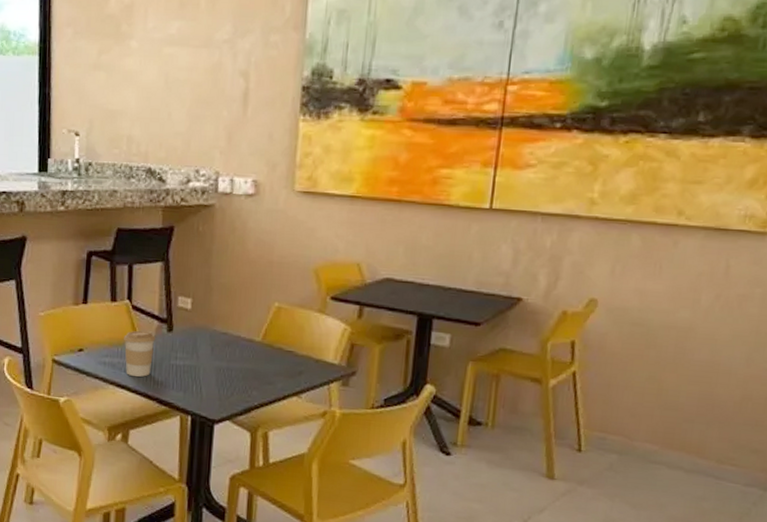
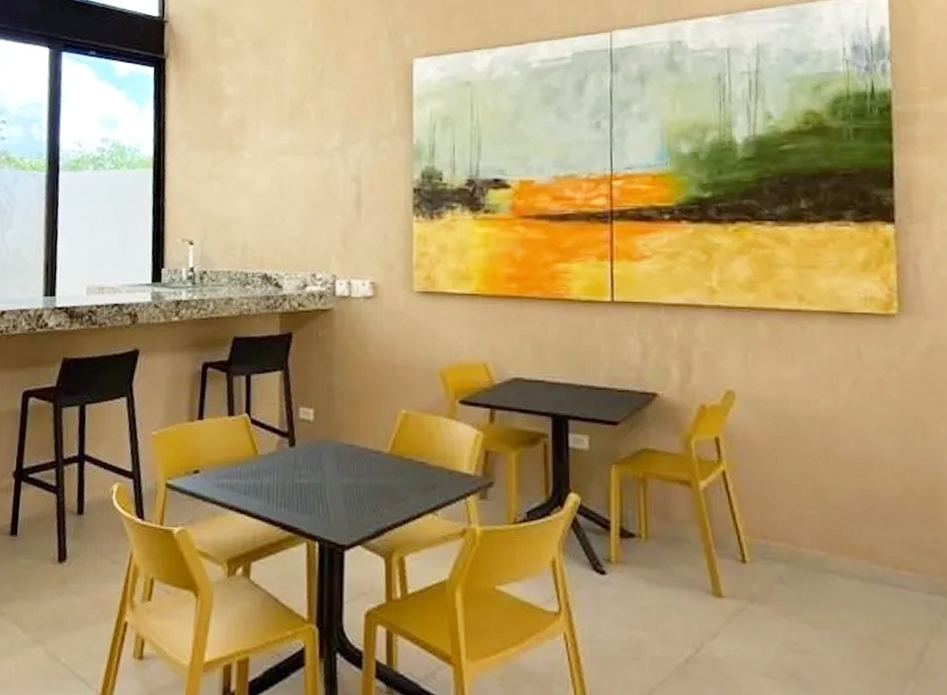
coffee cup: present [124,330,156,377] -> none [243,446,277,499]

